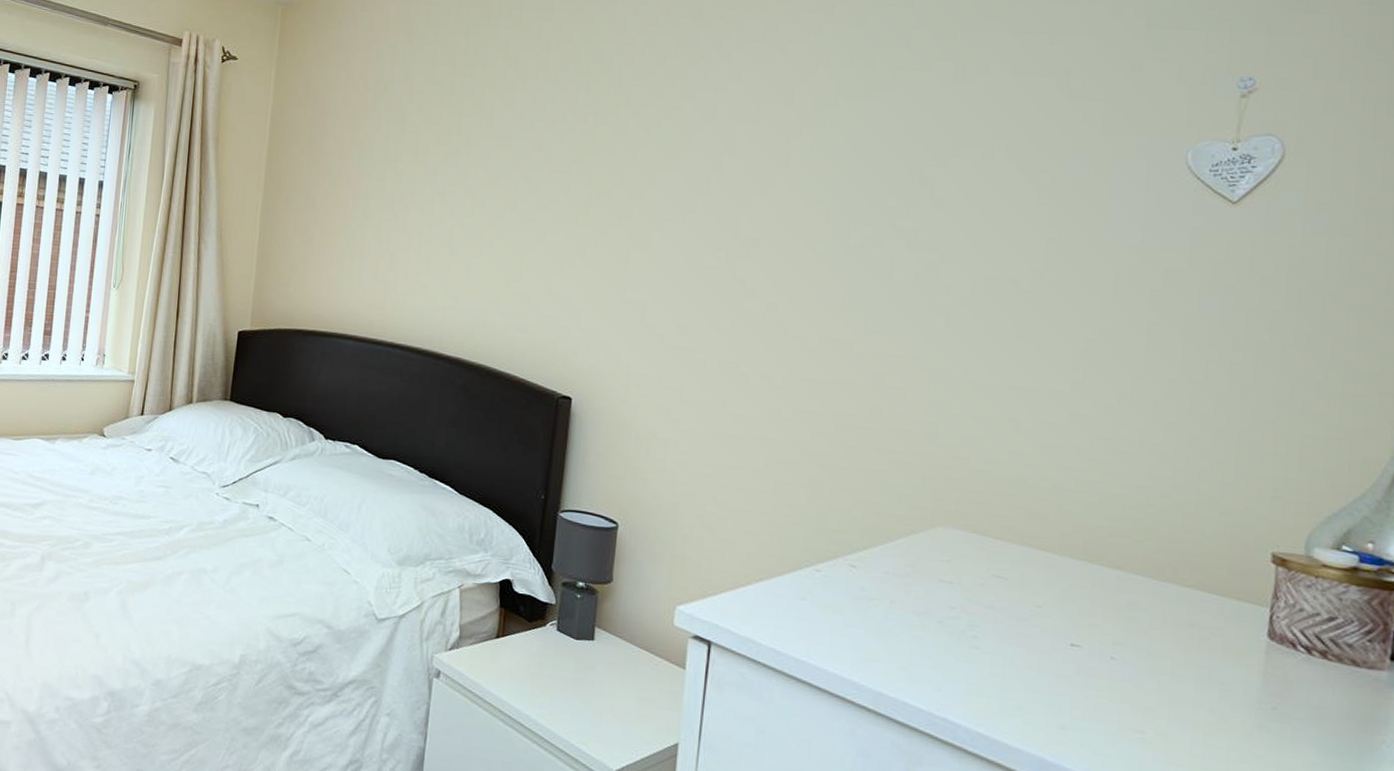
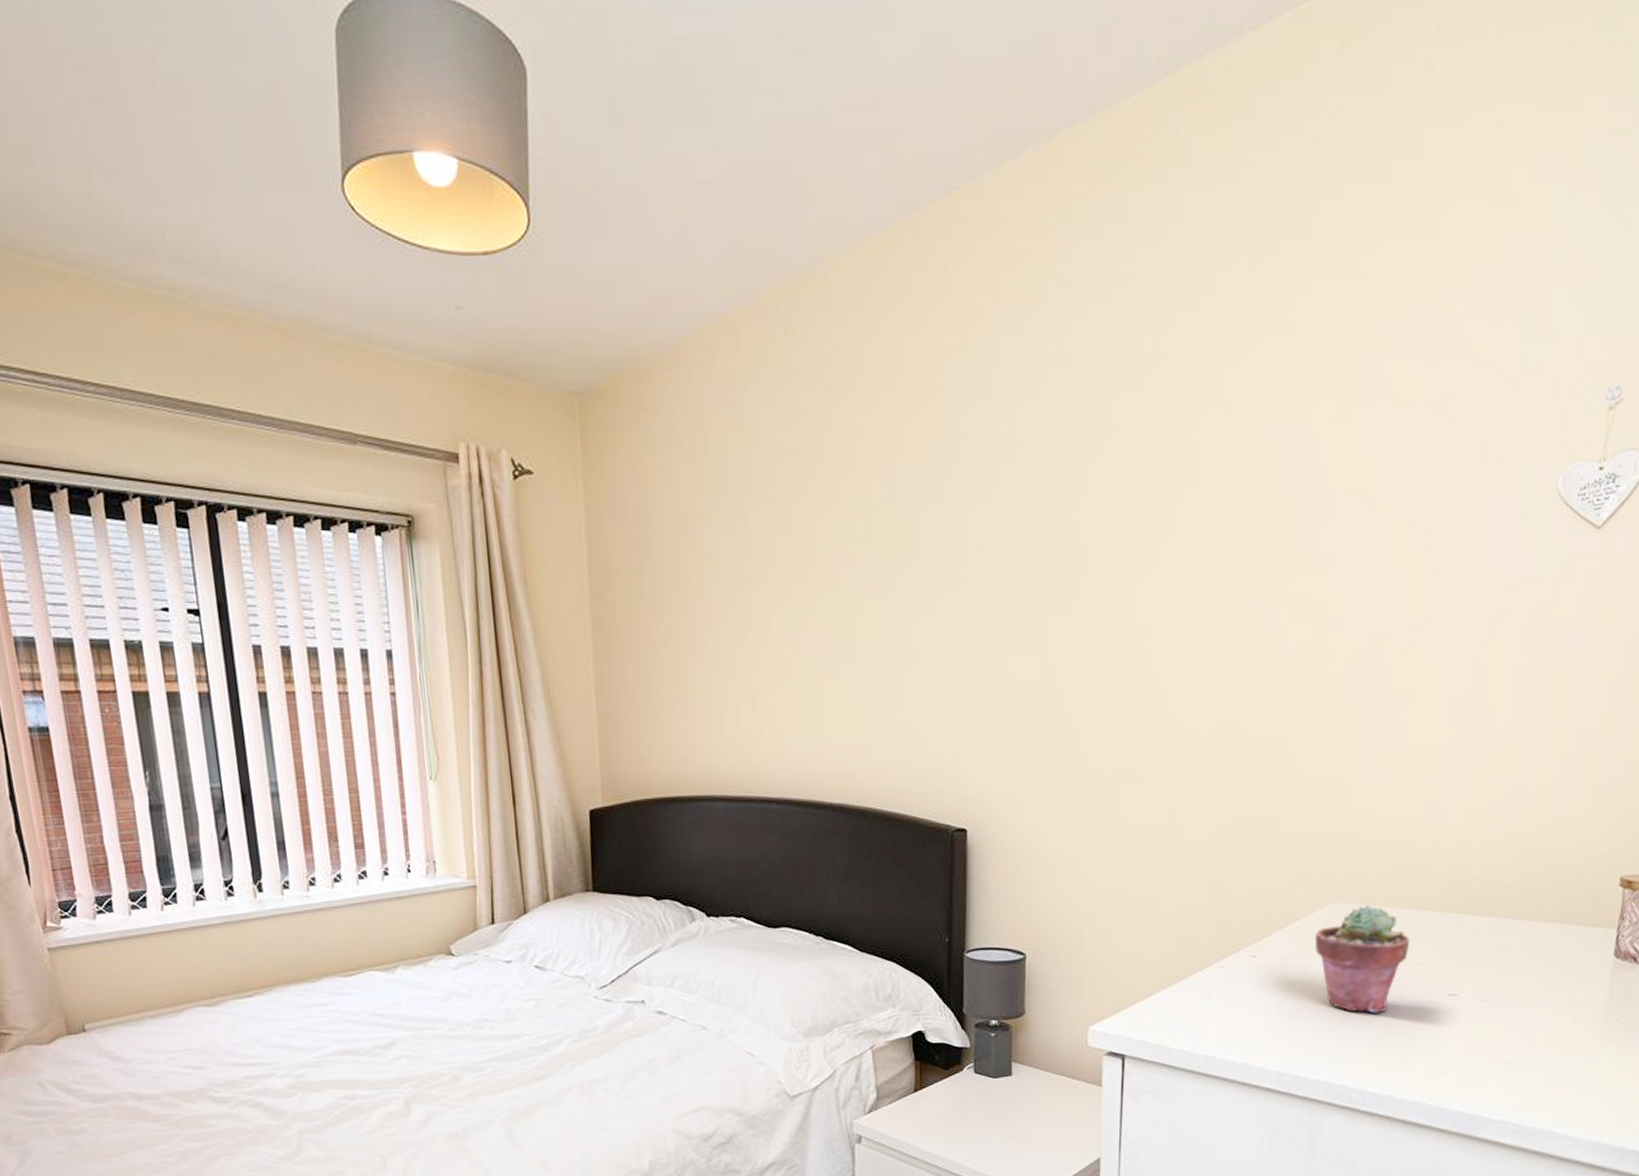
potted succulent: none [919,534,1026,650] -> present [1314,904,1410,1013]

